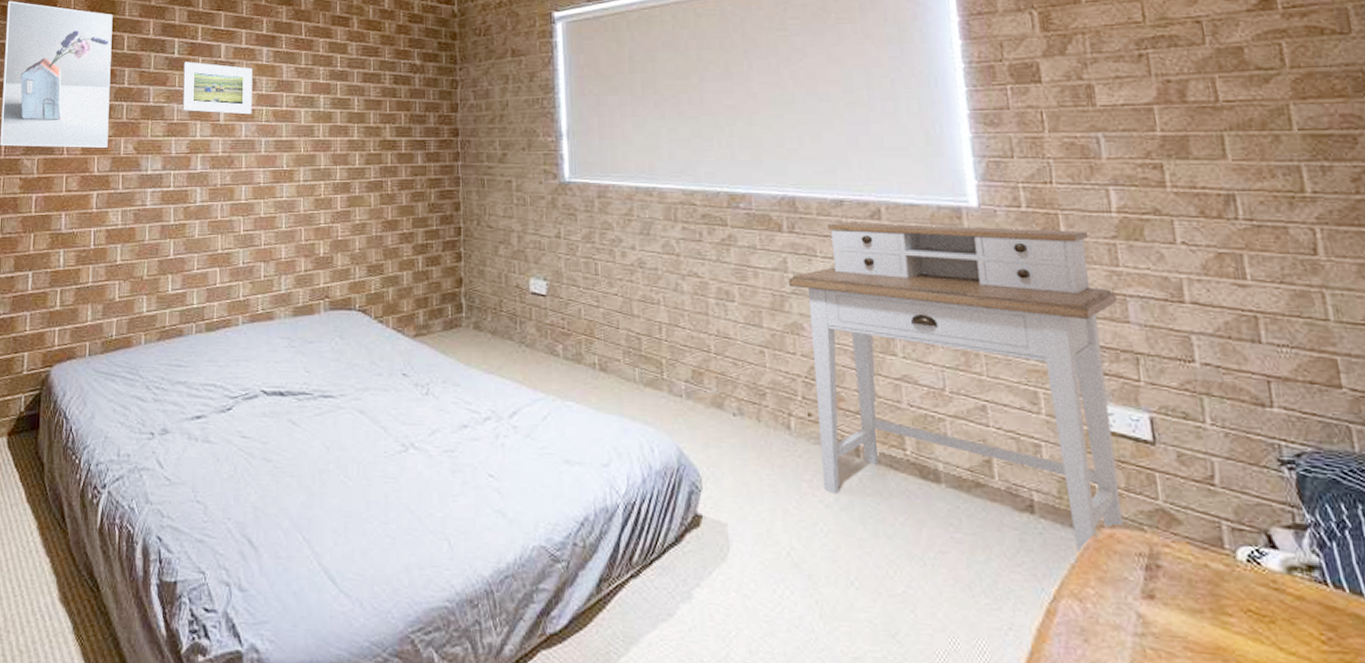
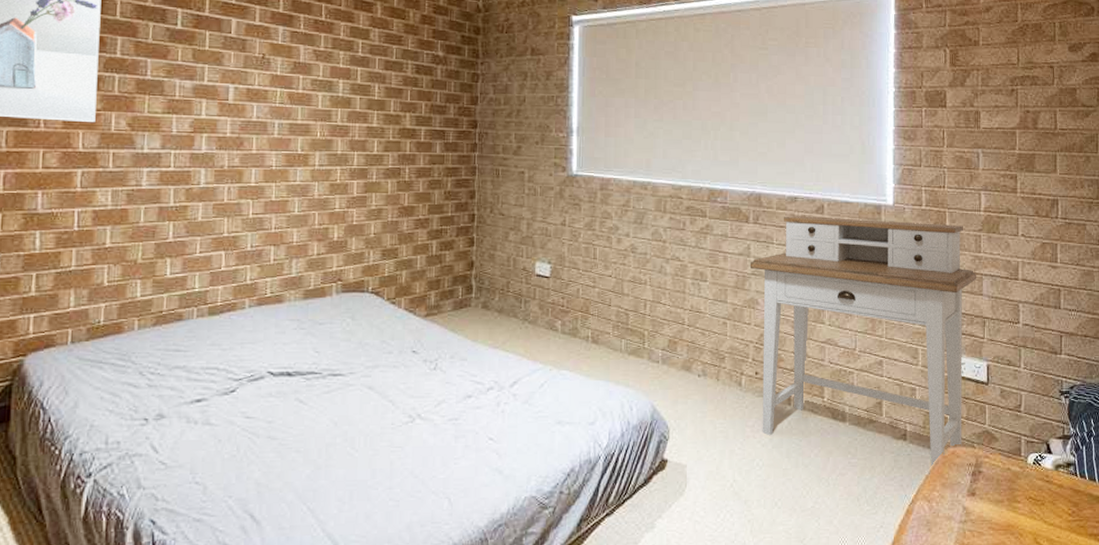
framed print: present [183,61,253,115] -> none [186,34,267,95]

